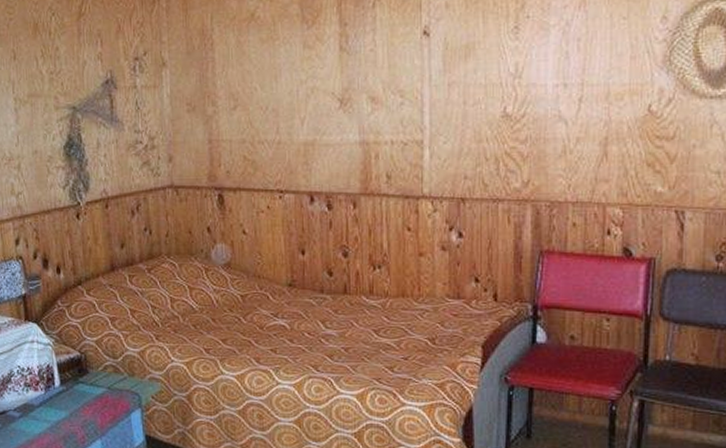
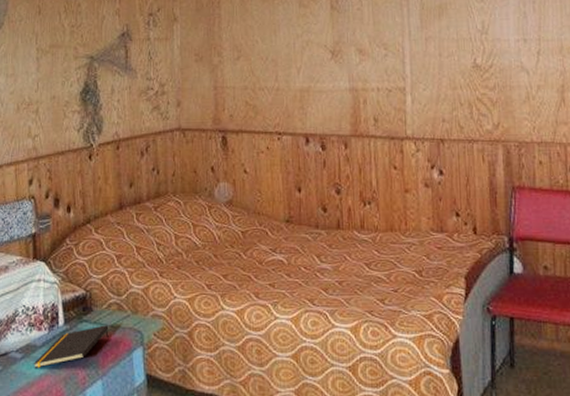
notepad: none [31,387,106,427] -> present [33,325,109,368]

